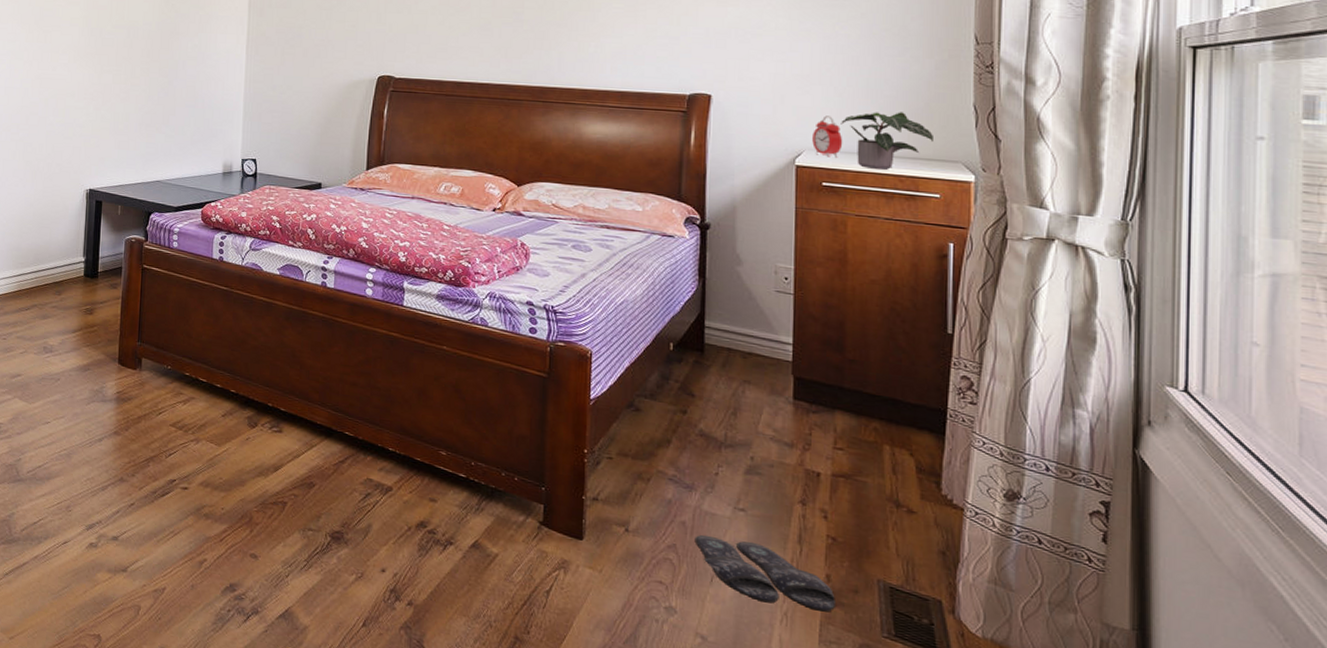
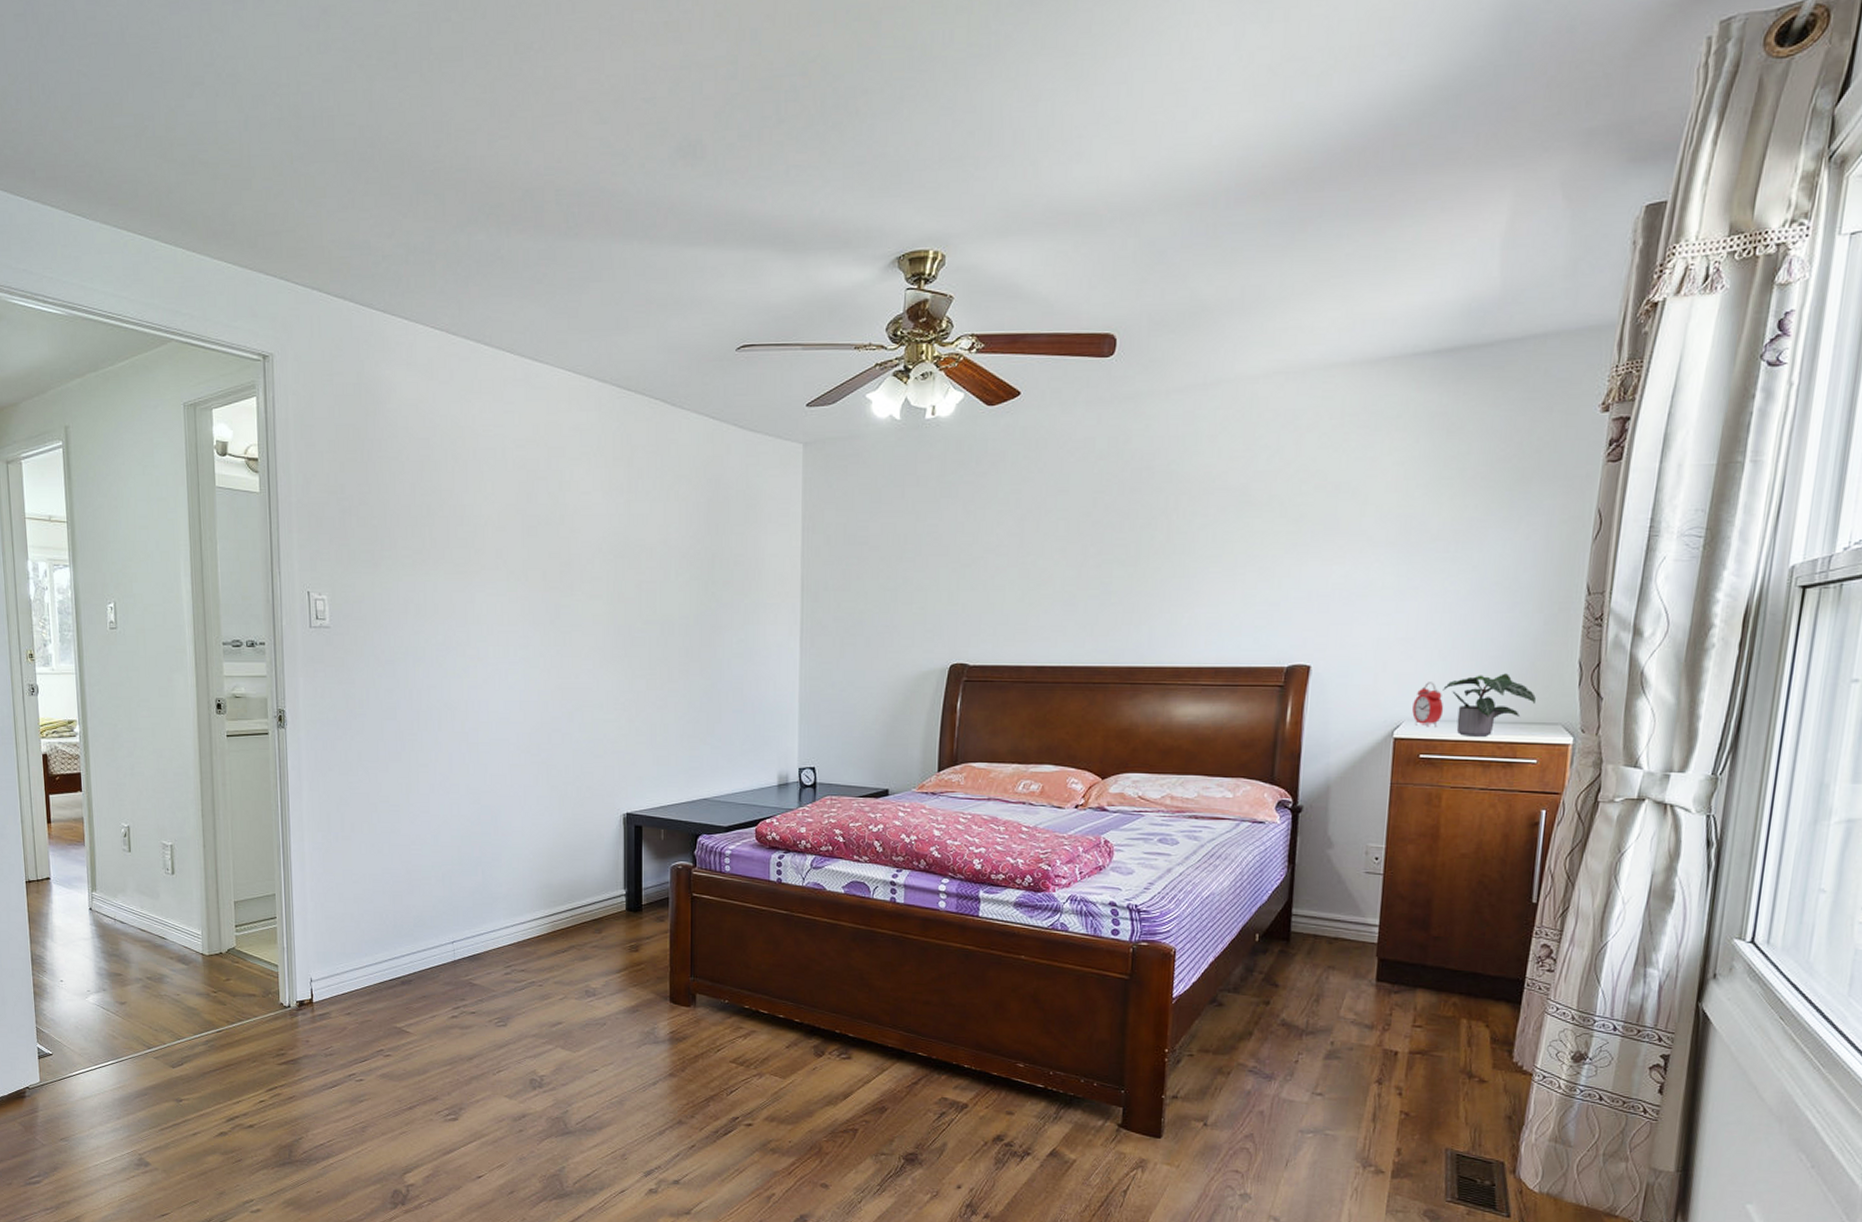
slippers: present [694,534,835,612] -> none [1272,1121,1404,1184]

